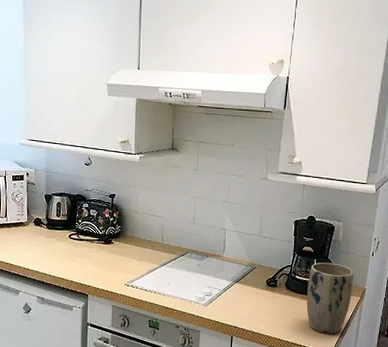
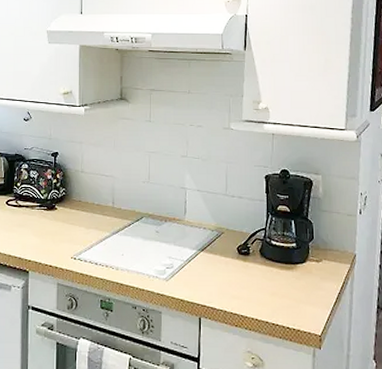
plant pot: present [306,262,354,334] -> none [286,224,341,311]

